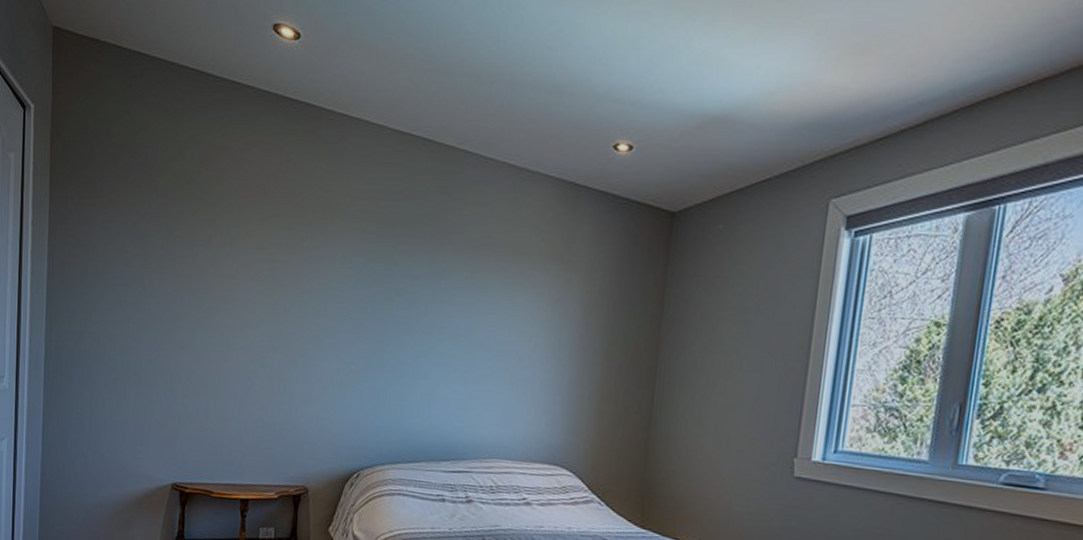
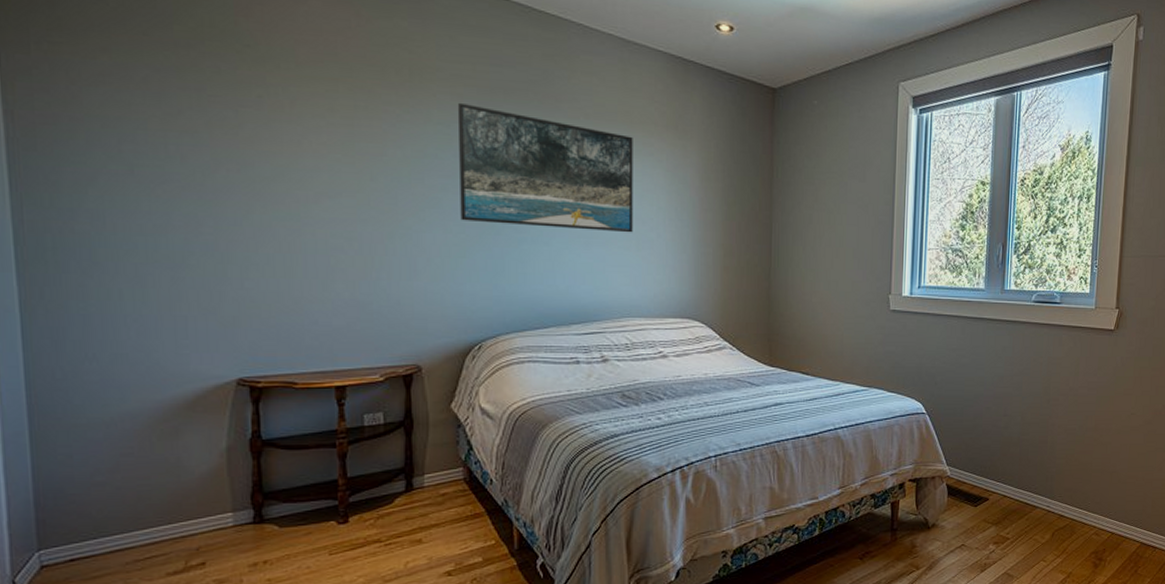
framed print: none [353,237,517,370] -> present [458,102,633,233]

